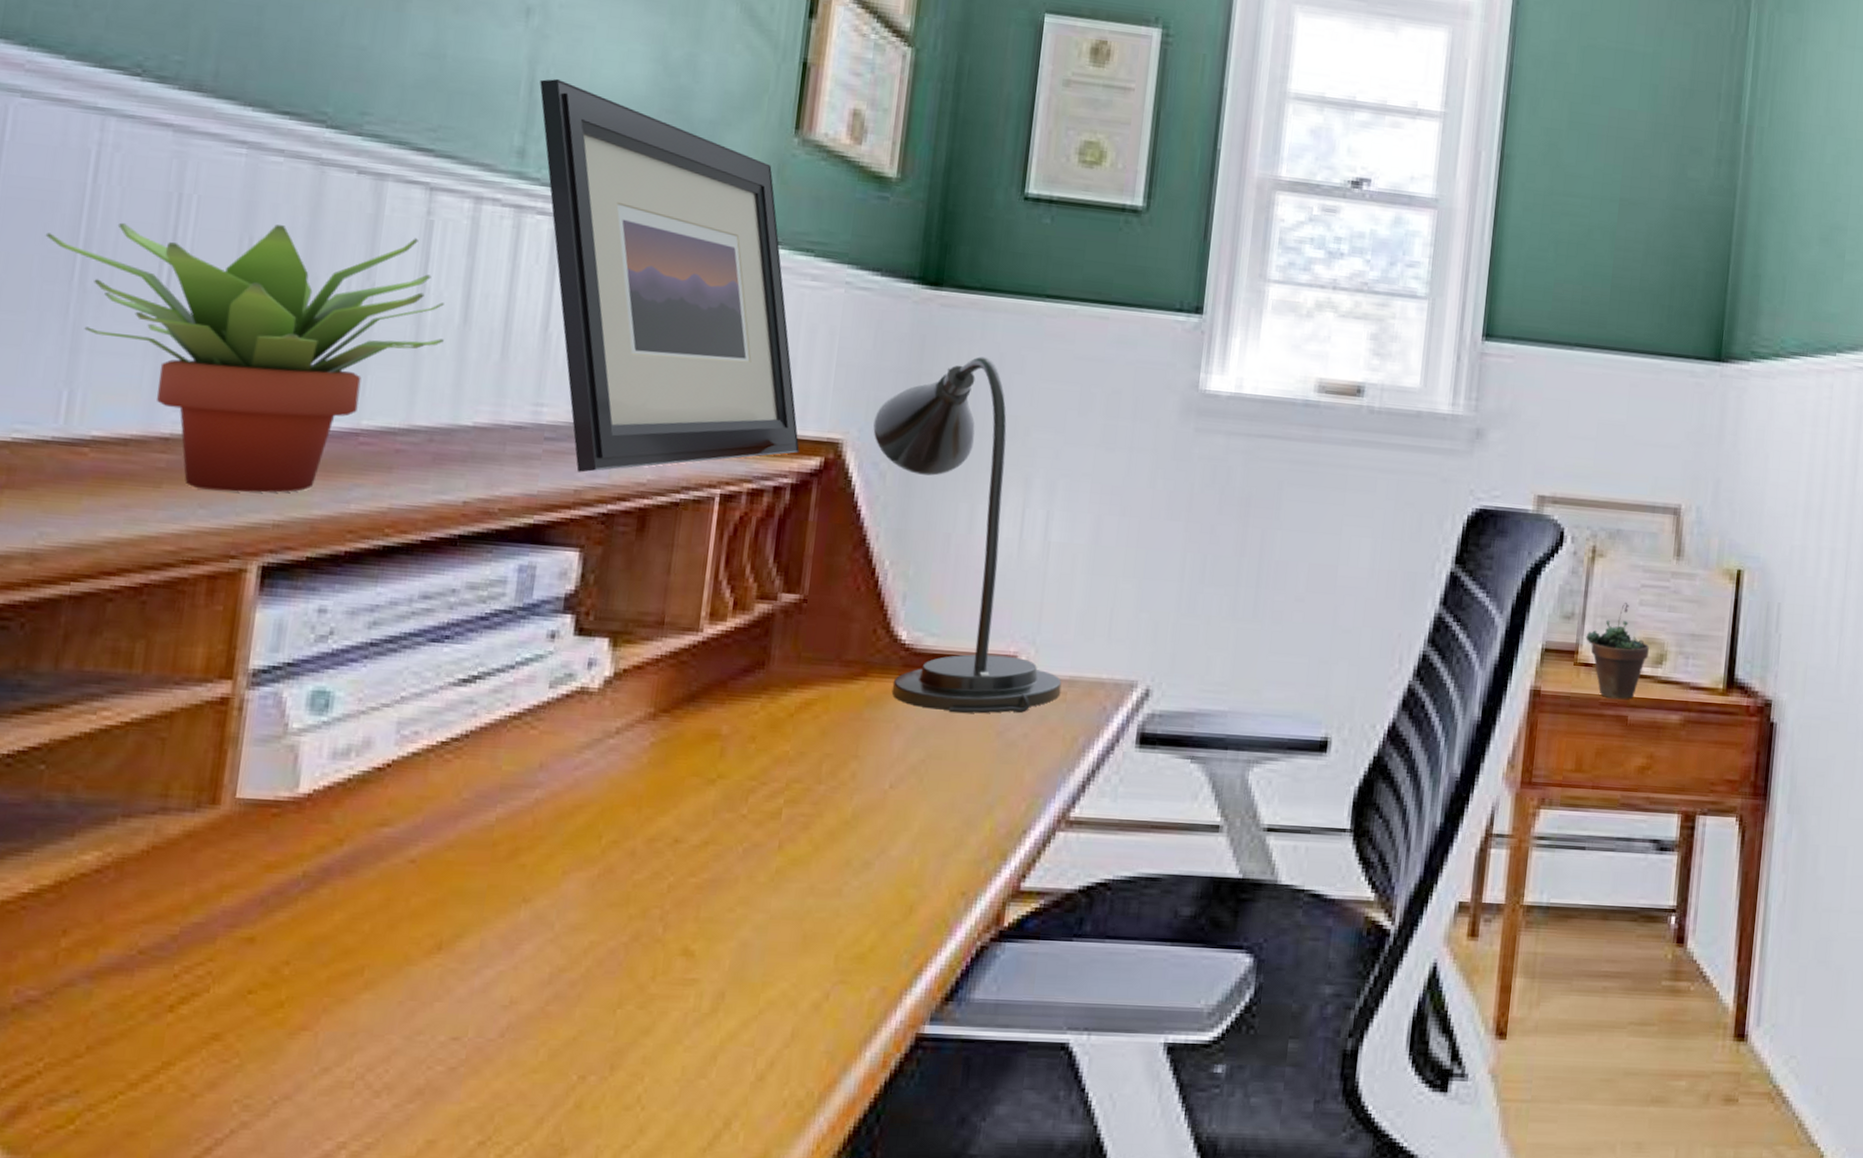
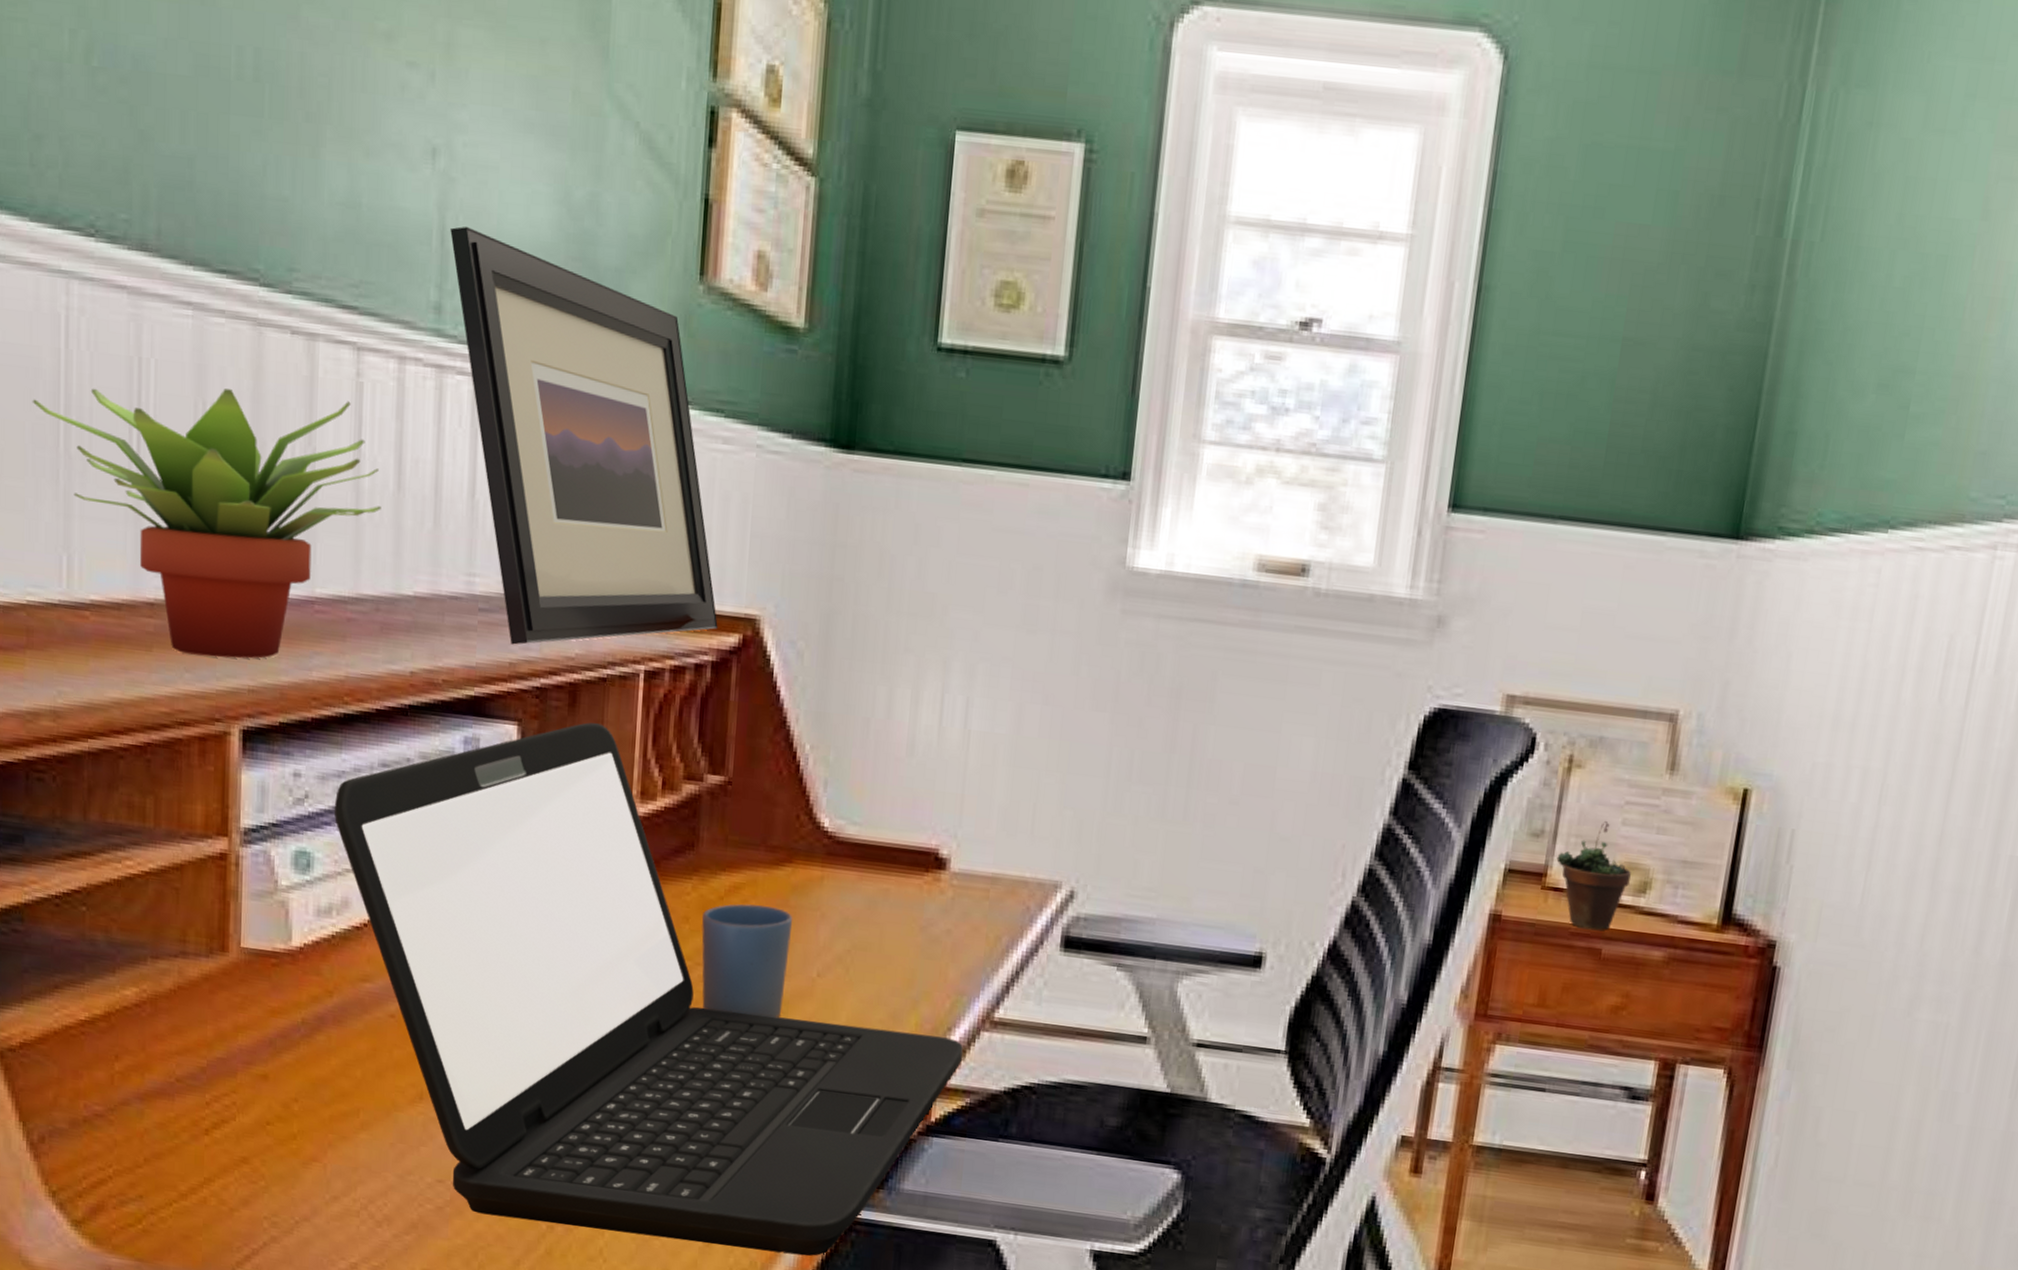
laptop: none [362,546,1038,1080] -> present [334,722,963,1256]
mug: none [766,720,867,833] -> present [701,904,793,1018]
desk lamp: present [873,357,1062,714] -> none [789,528,984,908]

